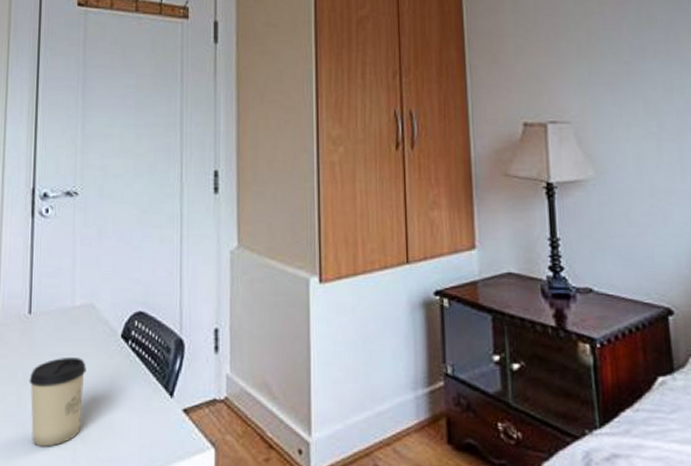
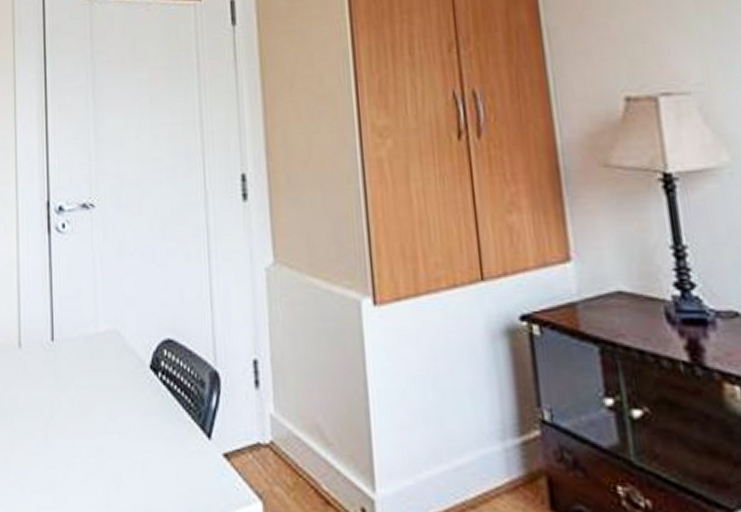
cup: present [29,358,86,447] -> none [56,391,115,491]

